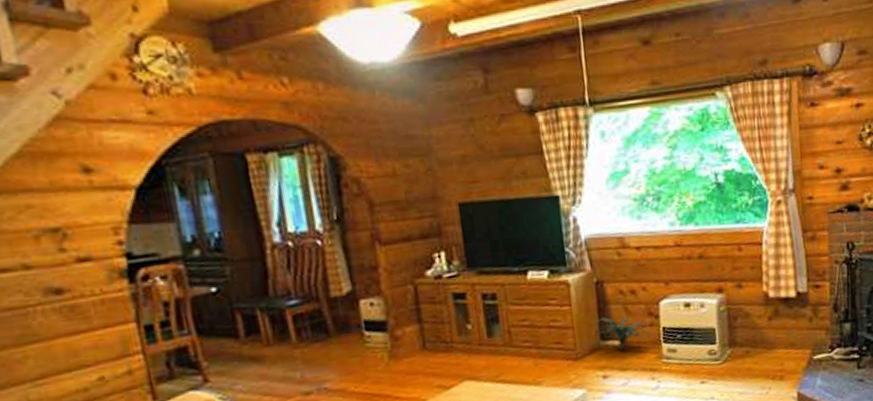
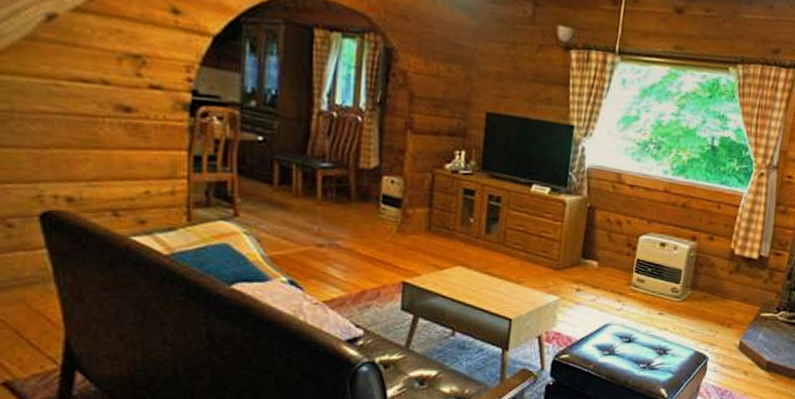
decorative plant: present [594,316,650,351] -> none [577,239,627,271]

